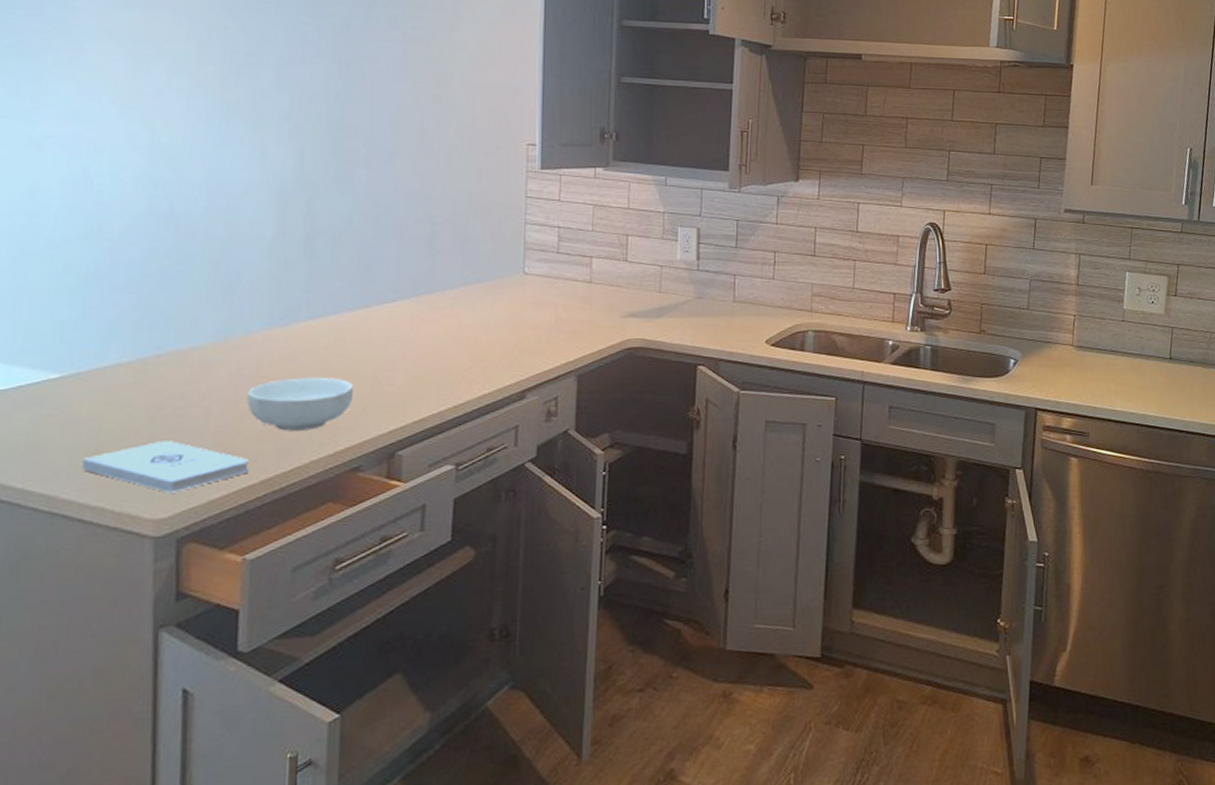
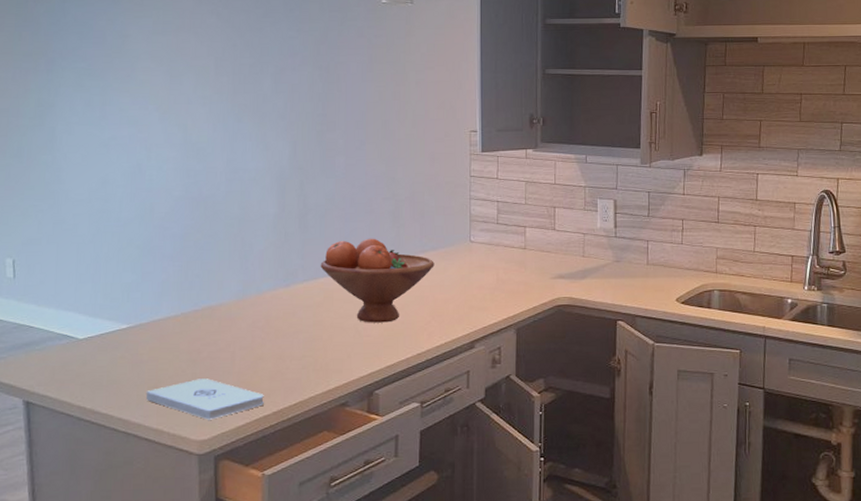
cereal bowl: present [247,377,354,431] -> none [261,328,341,372]
fruit bowl: none [330,267,478,370] -> present [320,238,434,323]

